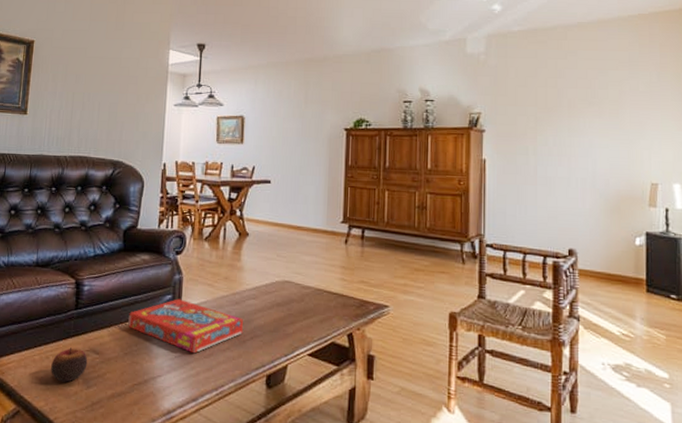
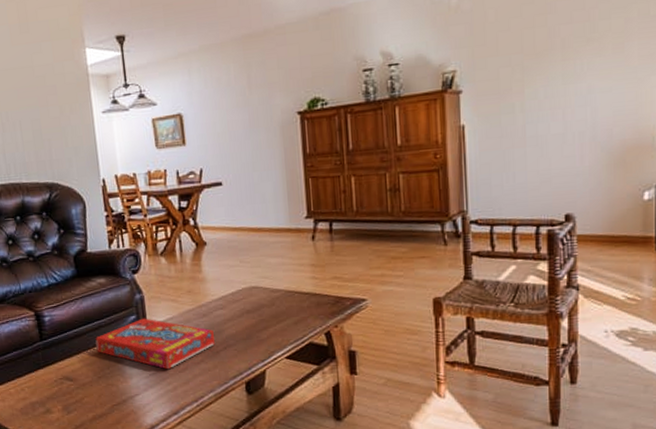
apple: present [51,347,88,382] -> none [28,377,64,411]

